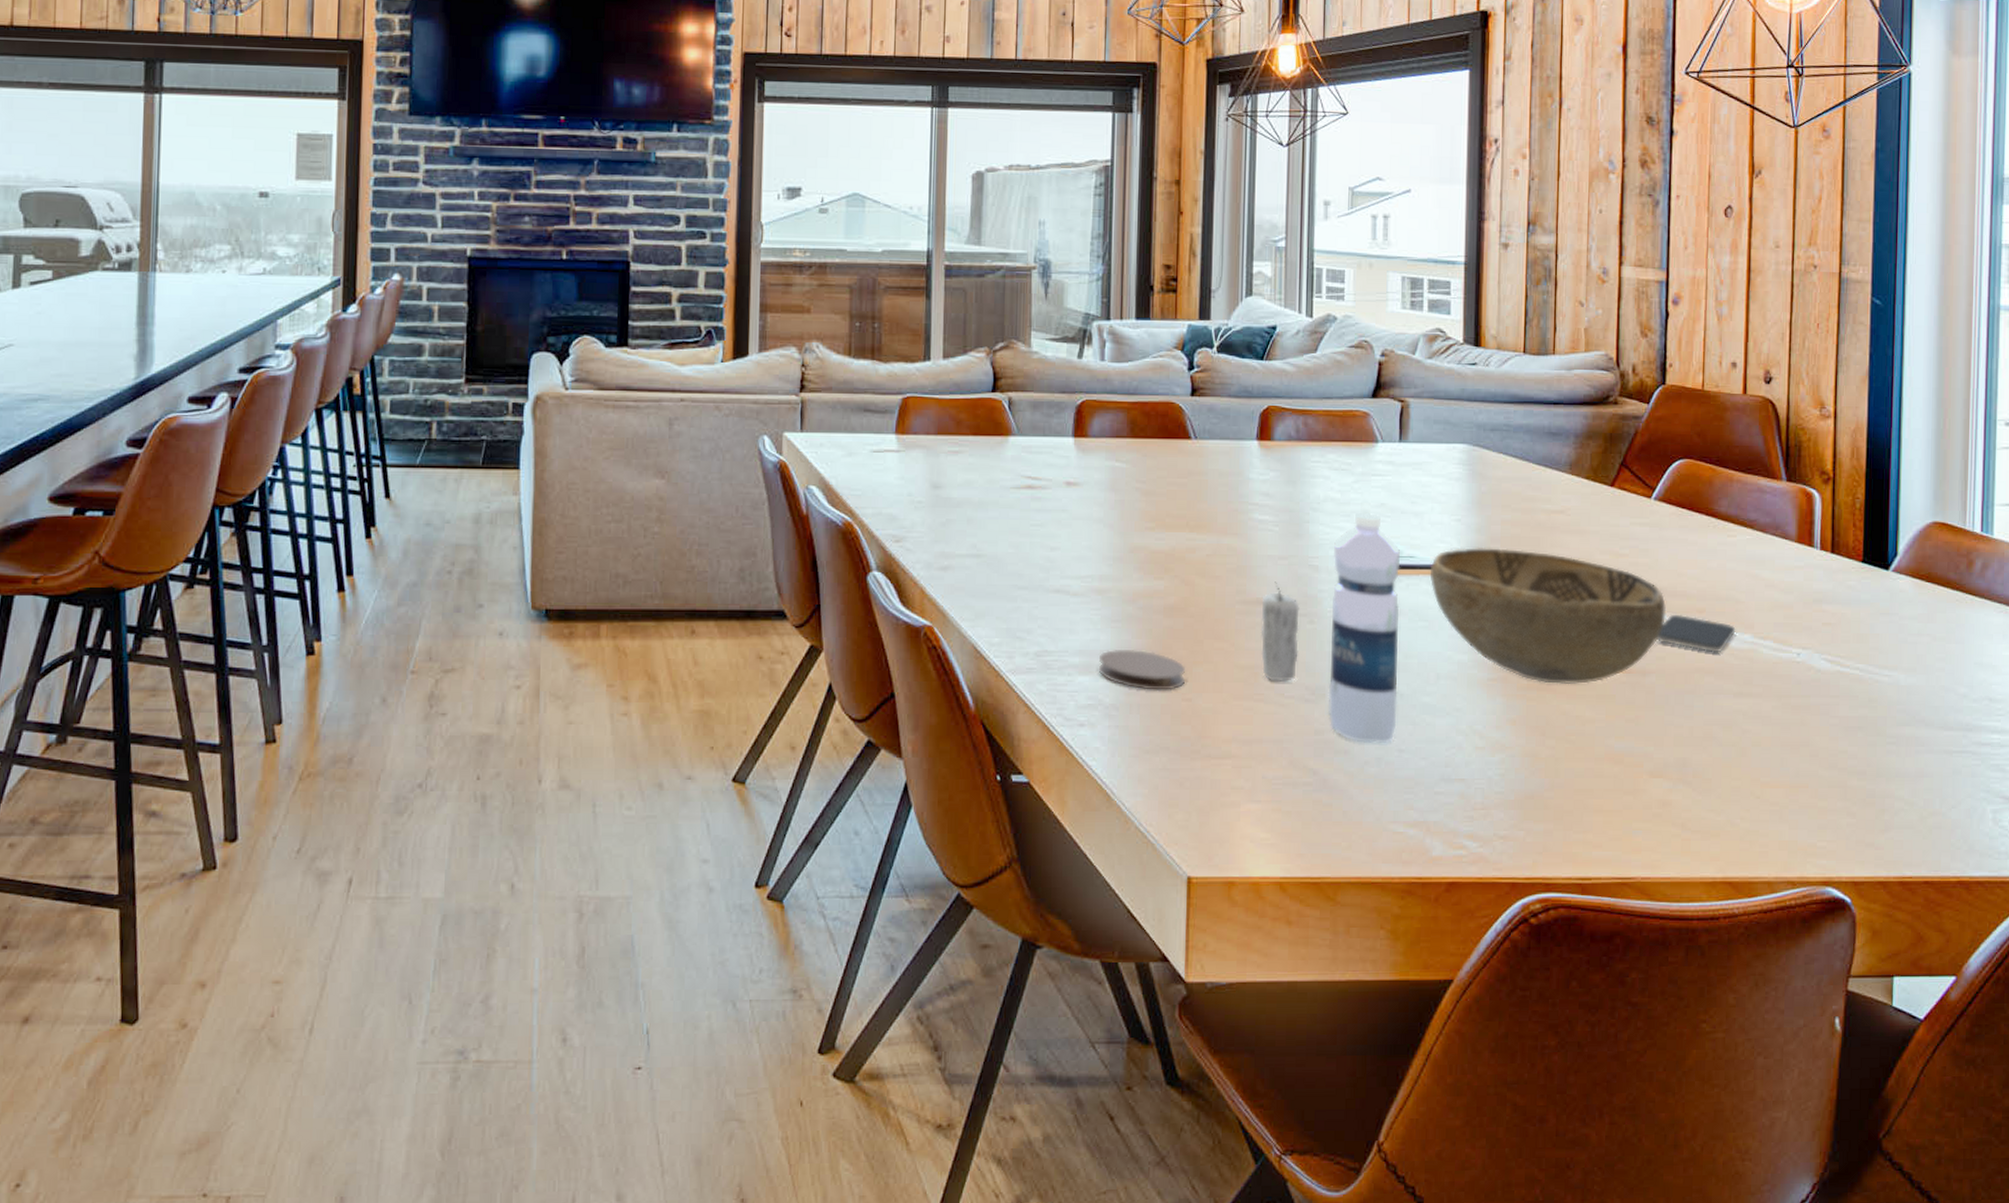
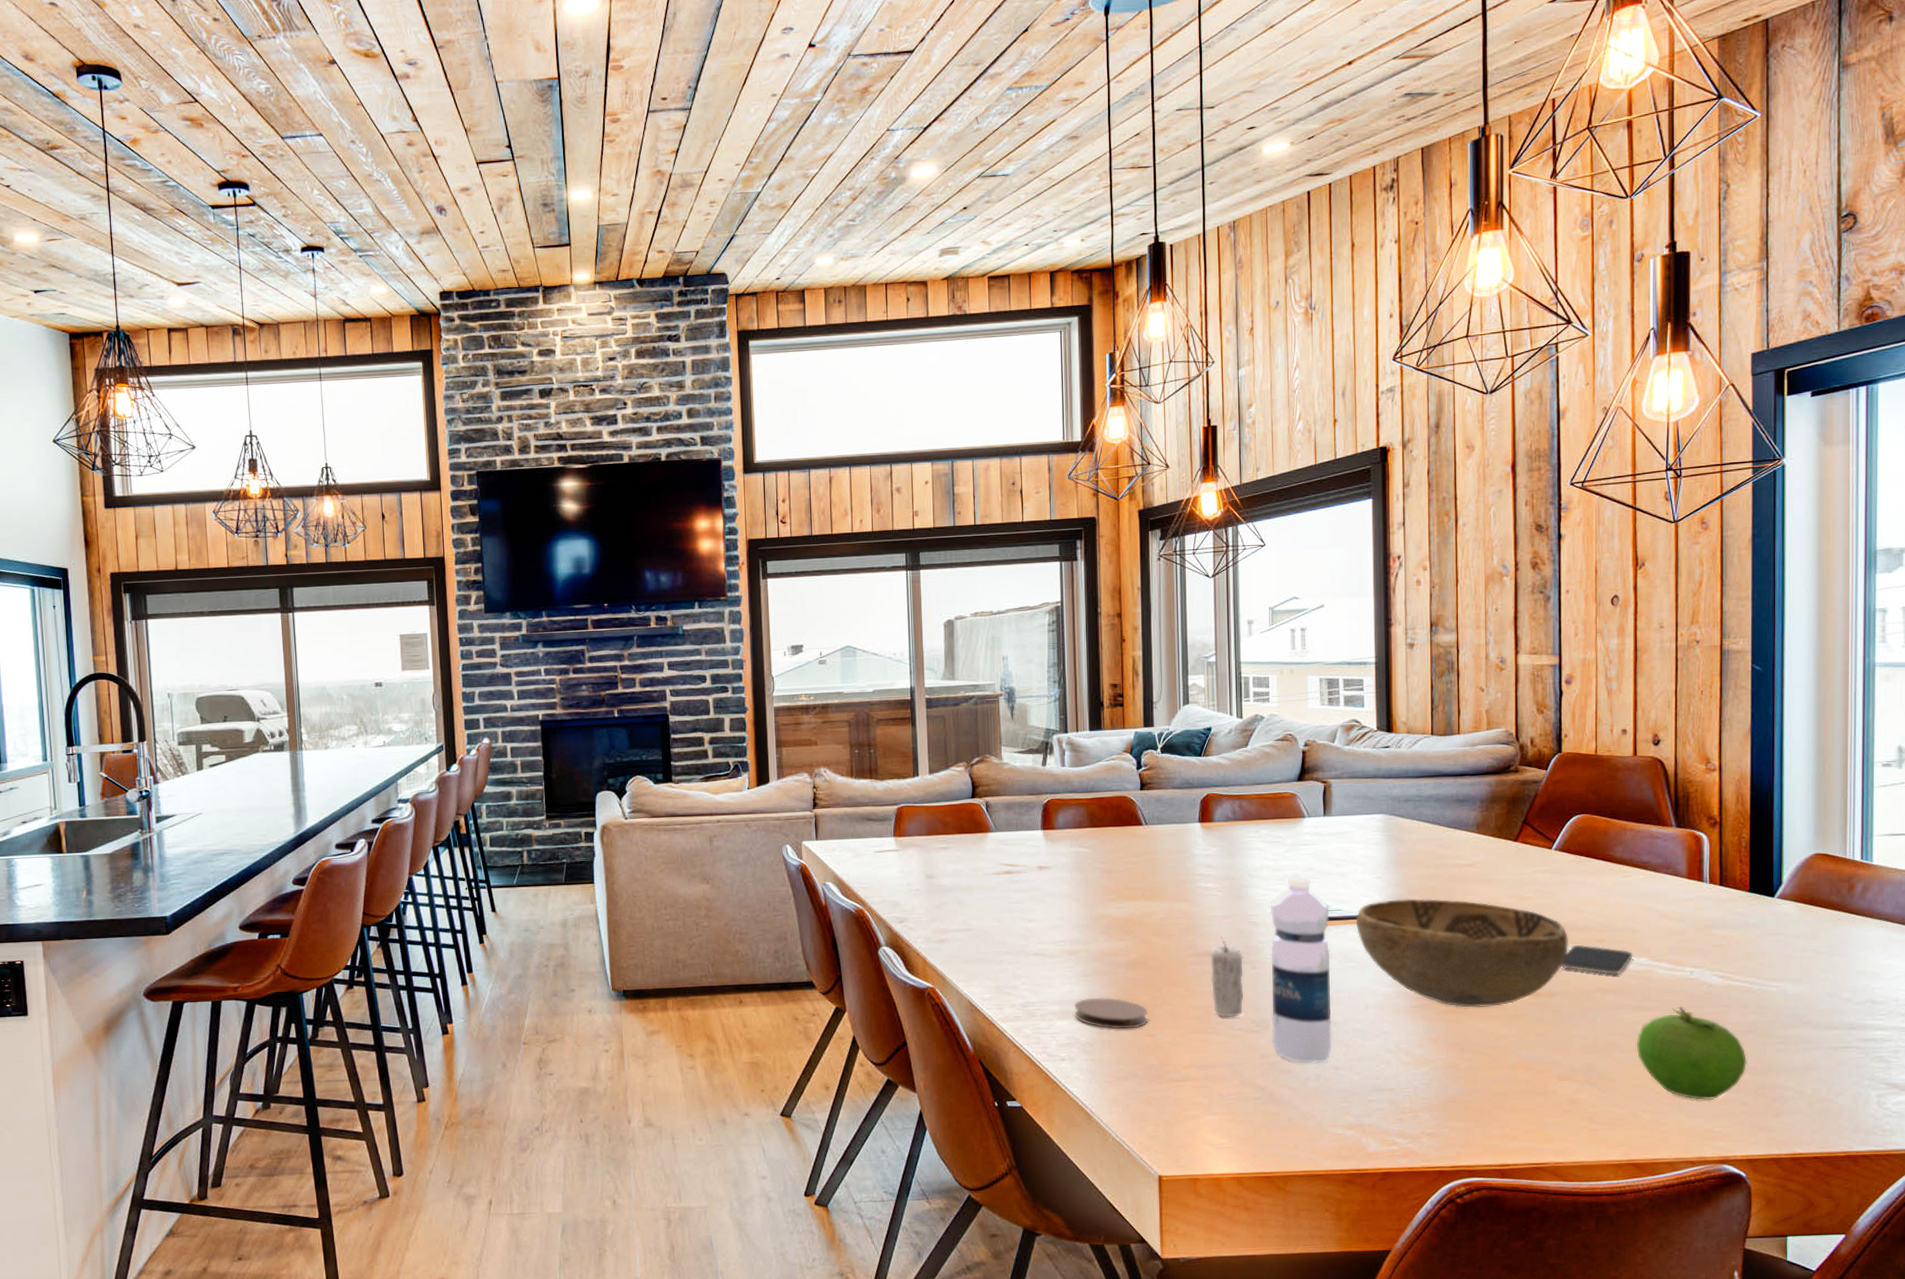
fruit: none [1736,695,1856,809] -> present [1636,1007,1748,1101]

